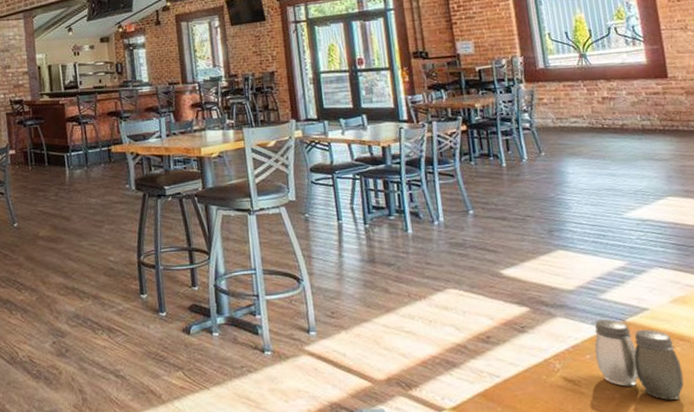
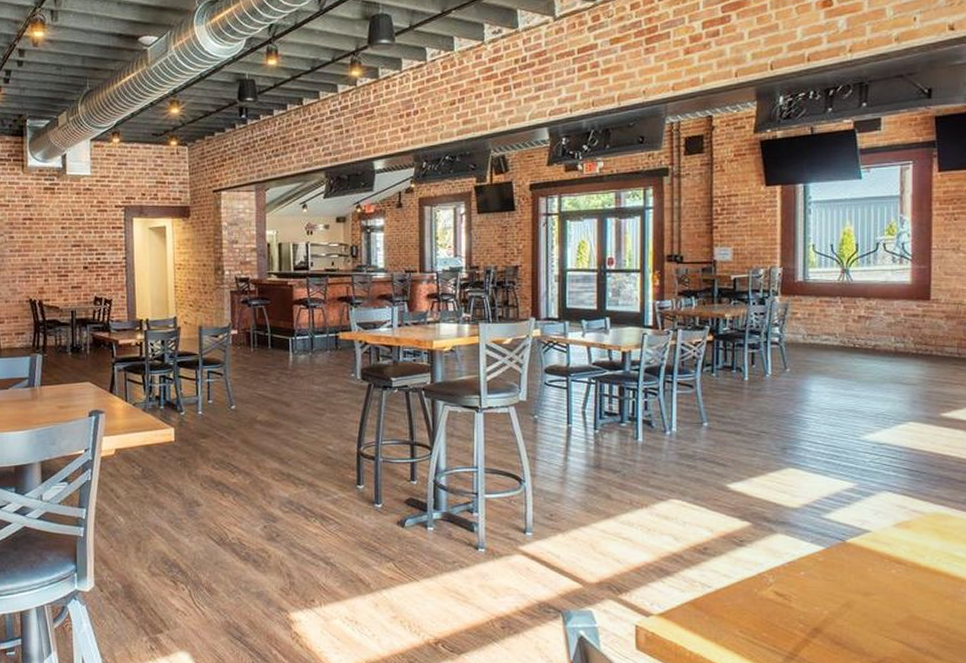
salt and pepper shaker: present [594,319,685,400] -> none [810,539,894,619]

